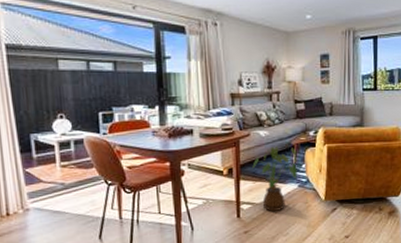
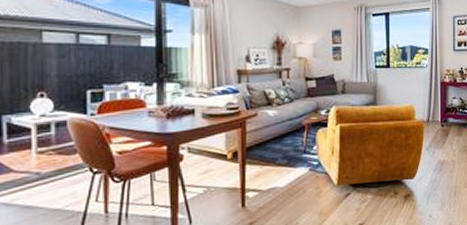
house plant: present [252,146,297,211] -> none [259,126,308,199]

